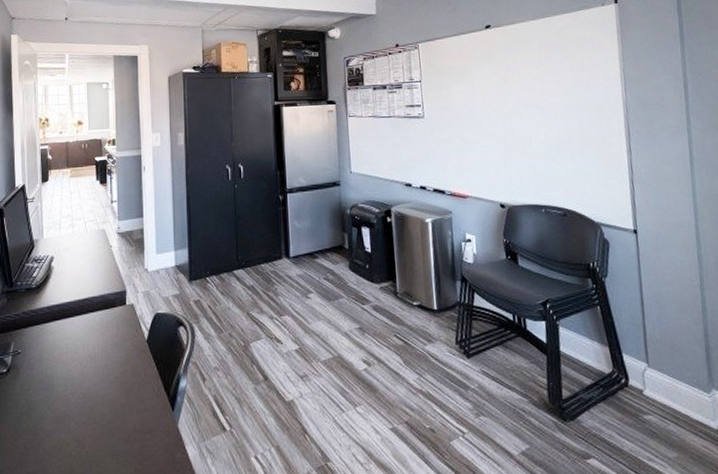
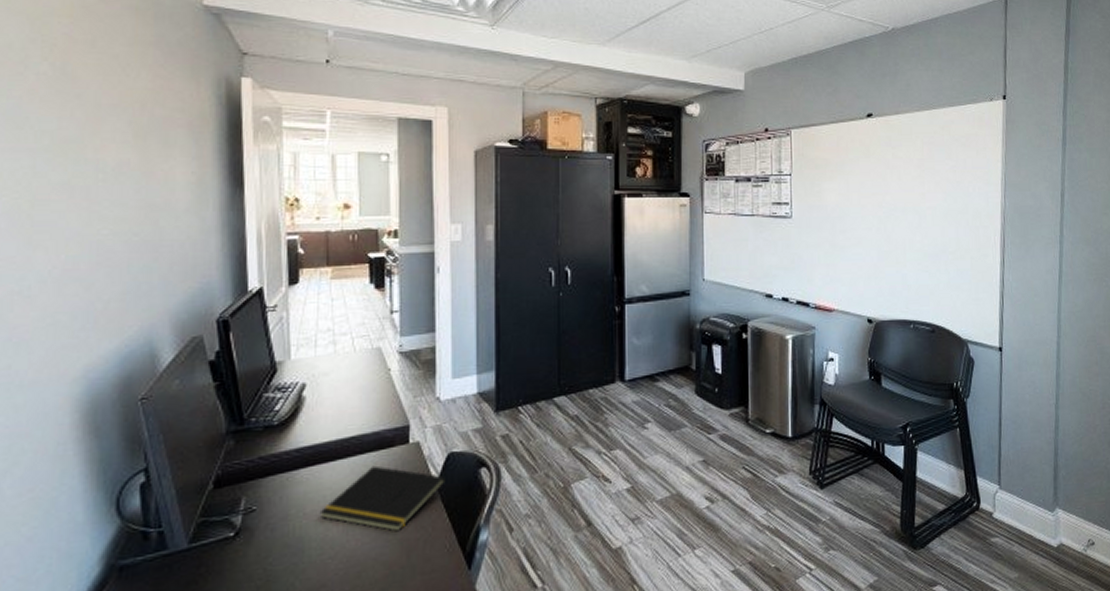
notepad: none [64,322,153,376] -> present [319,465,446,532]

